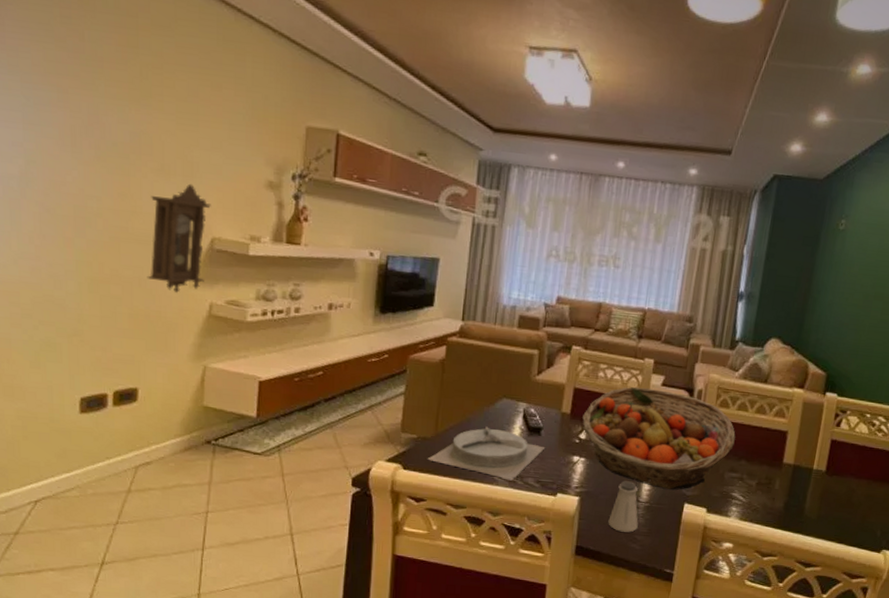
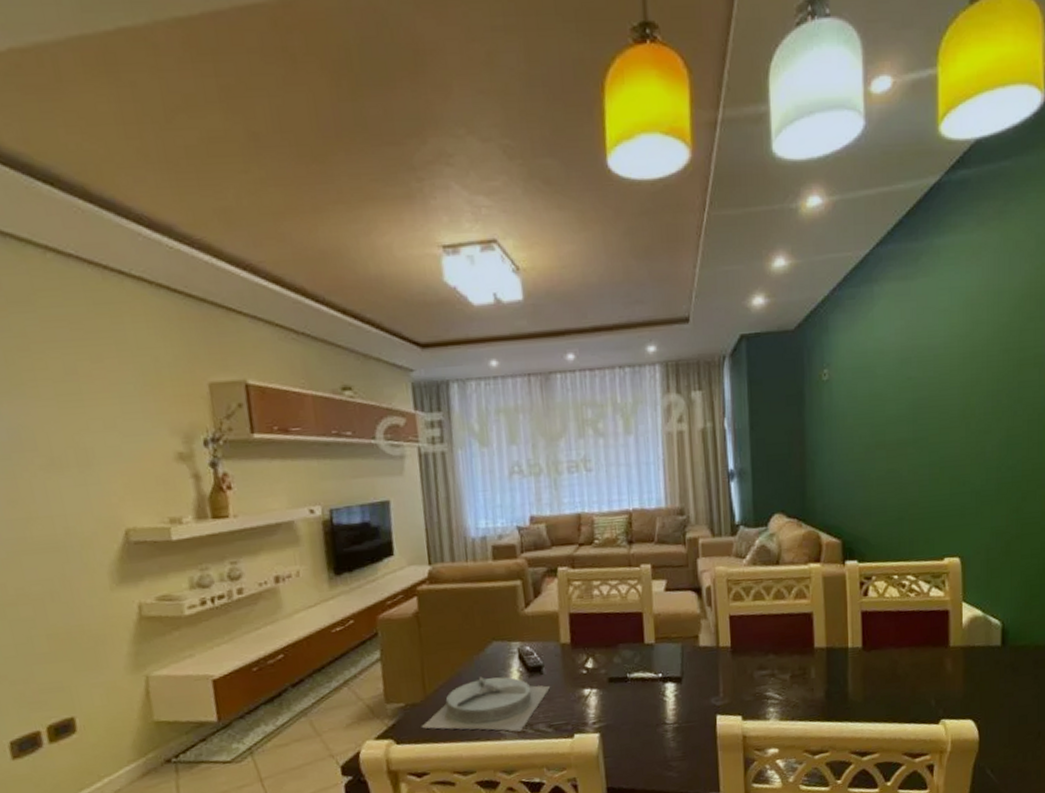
pendulum clock: present [147,183,211,294] -> none [45,473,127,601]
fruit basket: present [582,386,736,490] -> none [585,595,757,705]
saltshaker: present [608,481,638,533] -> none [636,704,671,762]

